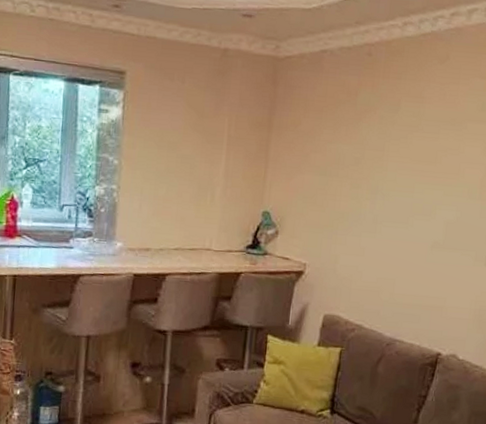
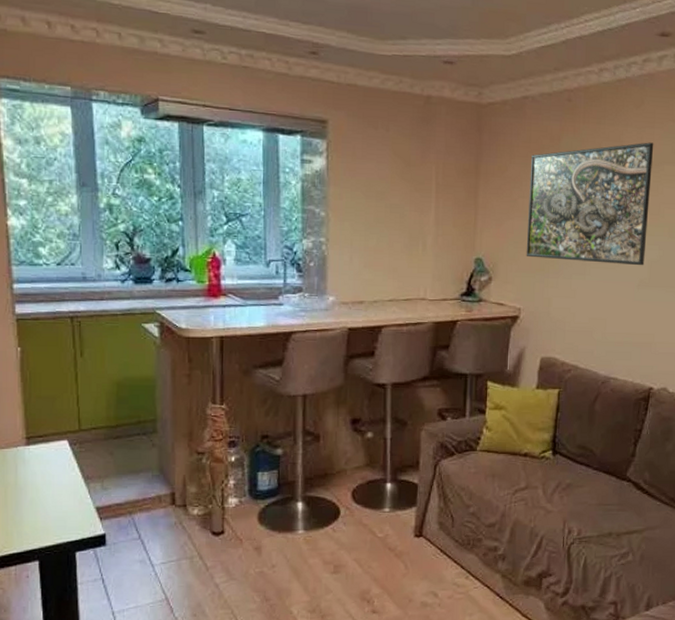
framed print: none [315,99,458,227] -> present [526,142,654,266]

